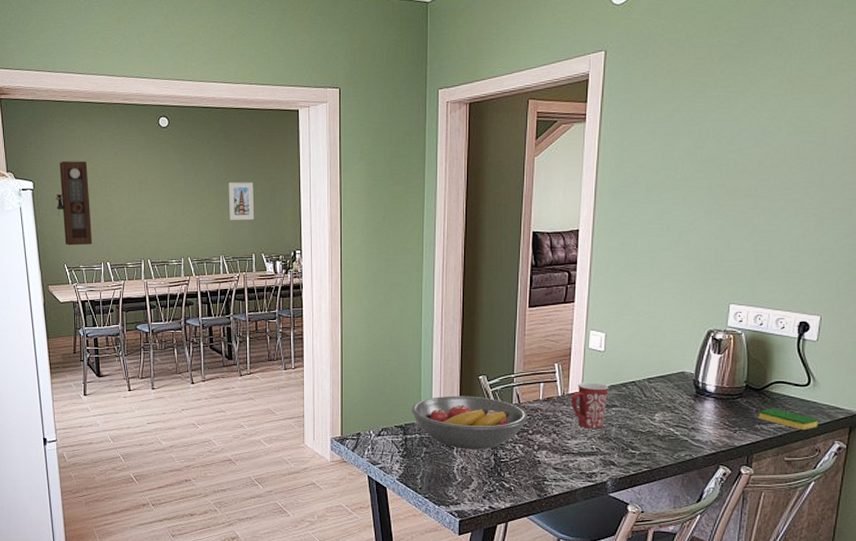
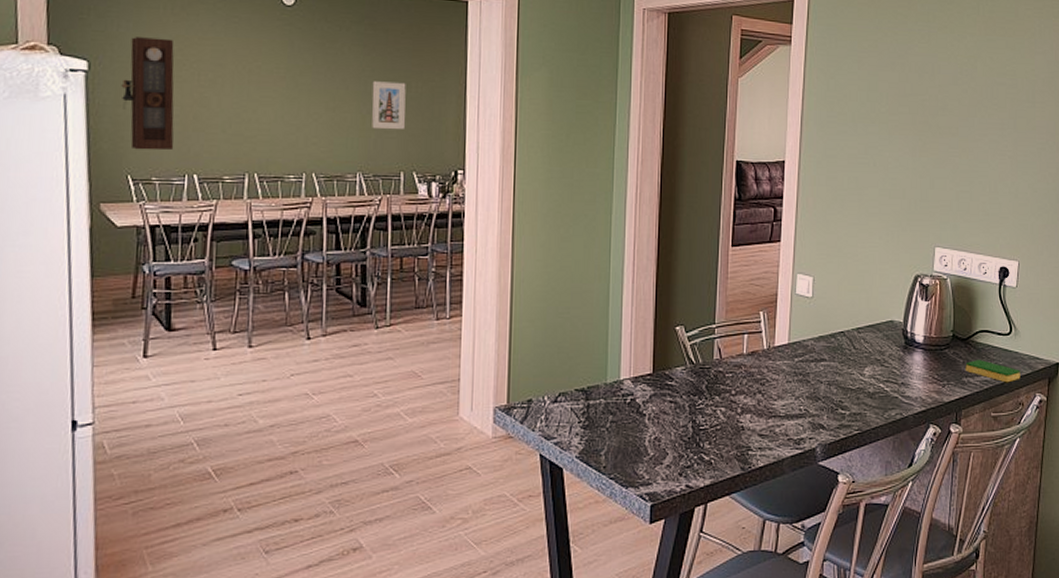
fruit bowl: present [411,395,528,450] -> none [595,350,730,416]
mug: present [571,382,609,429] -> none [777,333,817,387]

